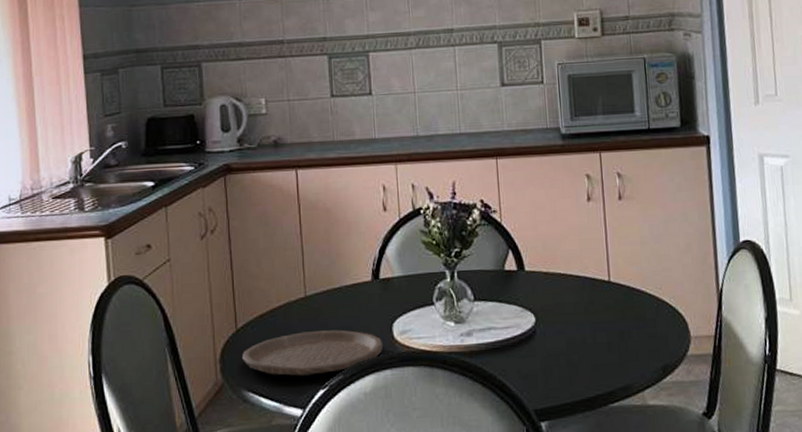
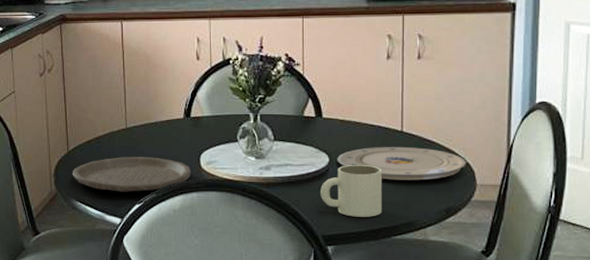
mug: none [528,322,597,385] -> present [321,164,383,217]
plate: none [544,298,679,338] -> present [337,146,467,181]

